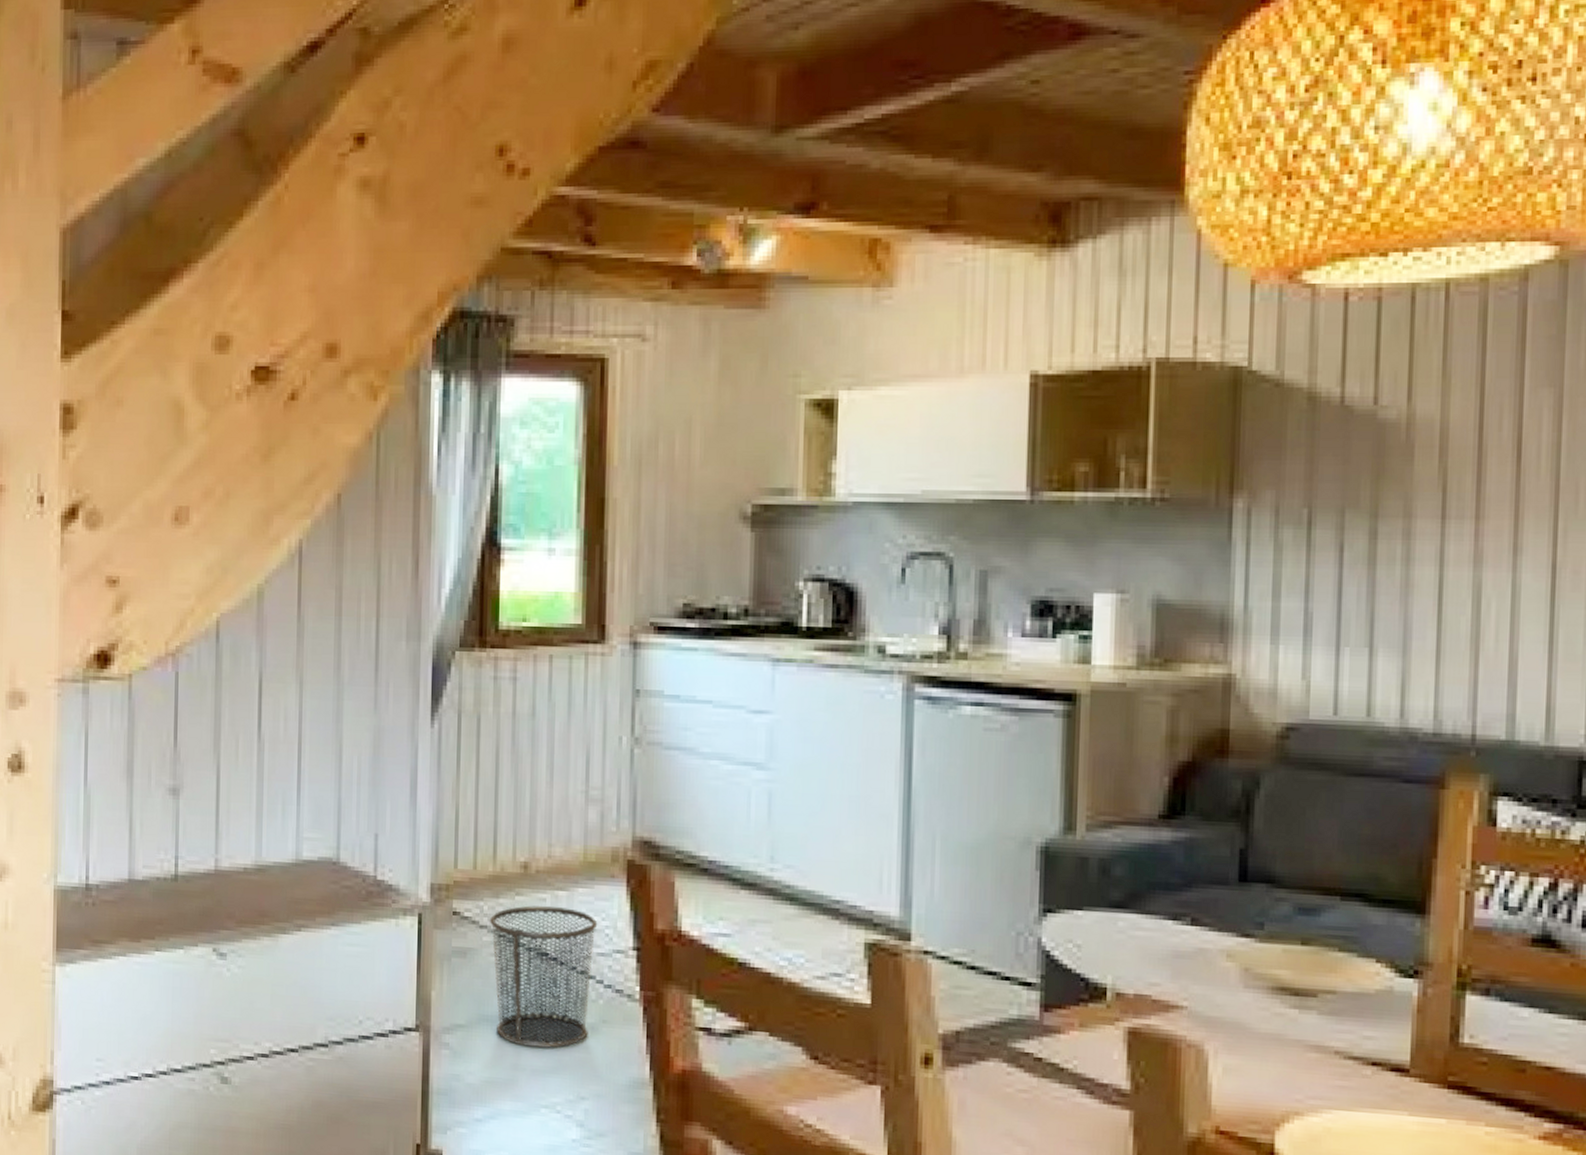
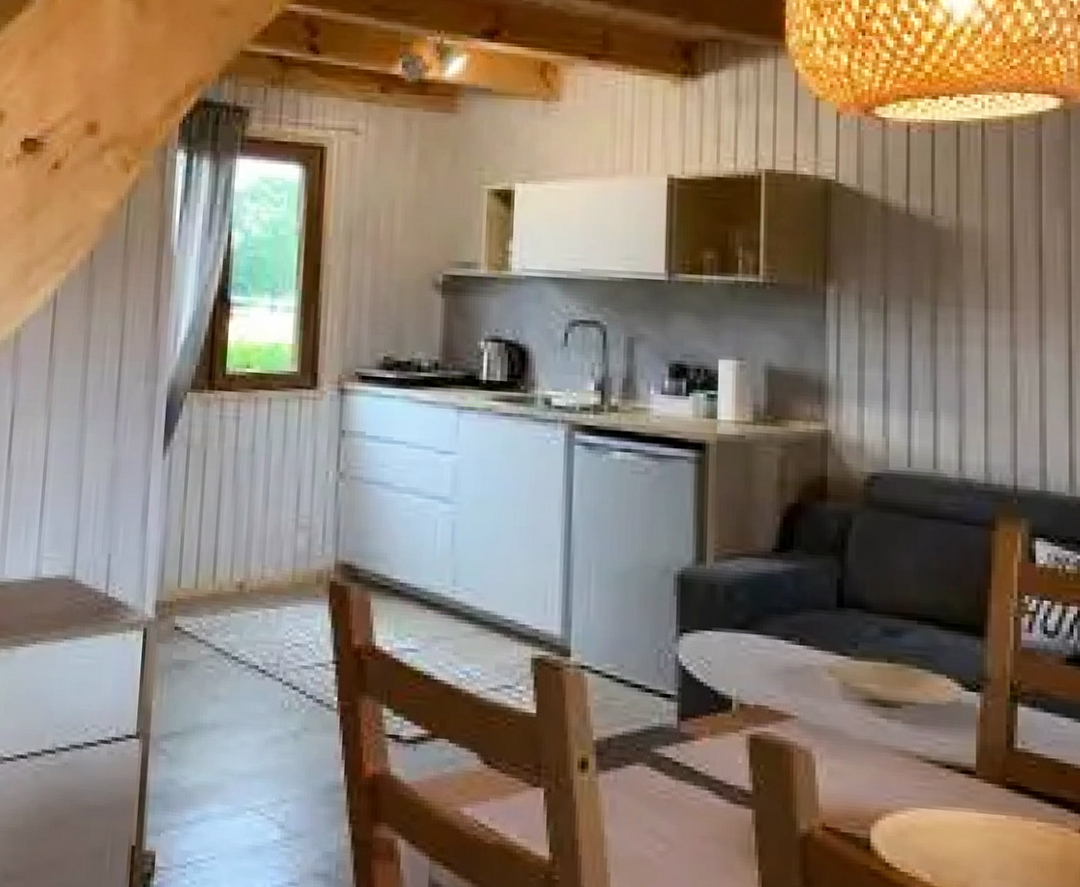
waste bin: present [489,905,598,1048] -> none [206,622,303,754]

